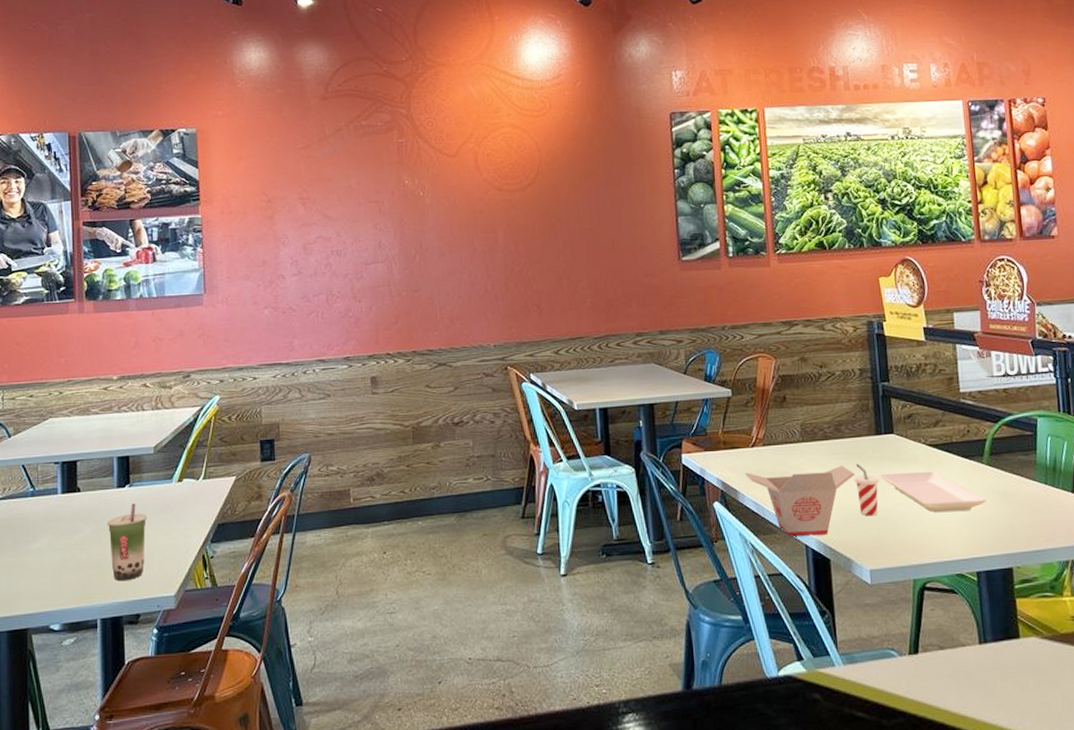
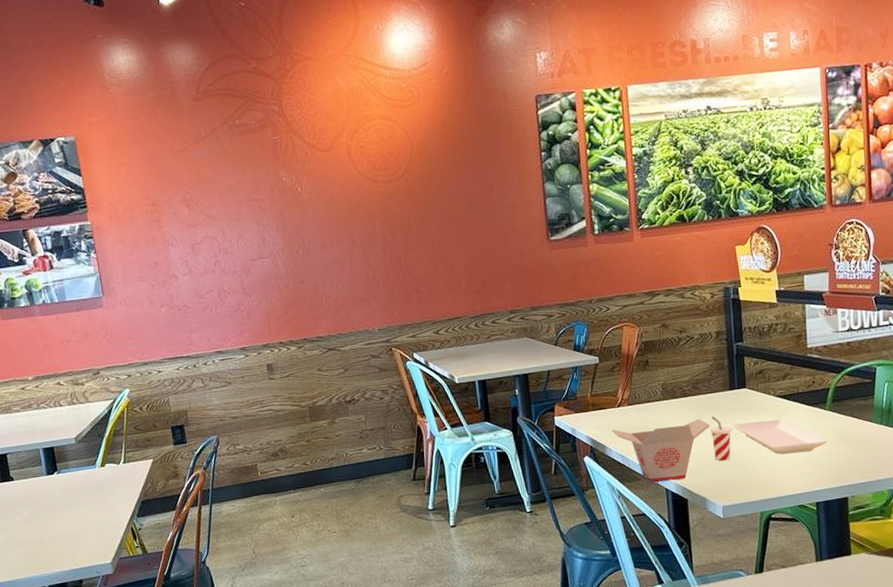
beverage cup: present [107,503,148,580] -> none [41,487,81,553]

